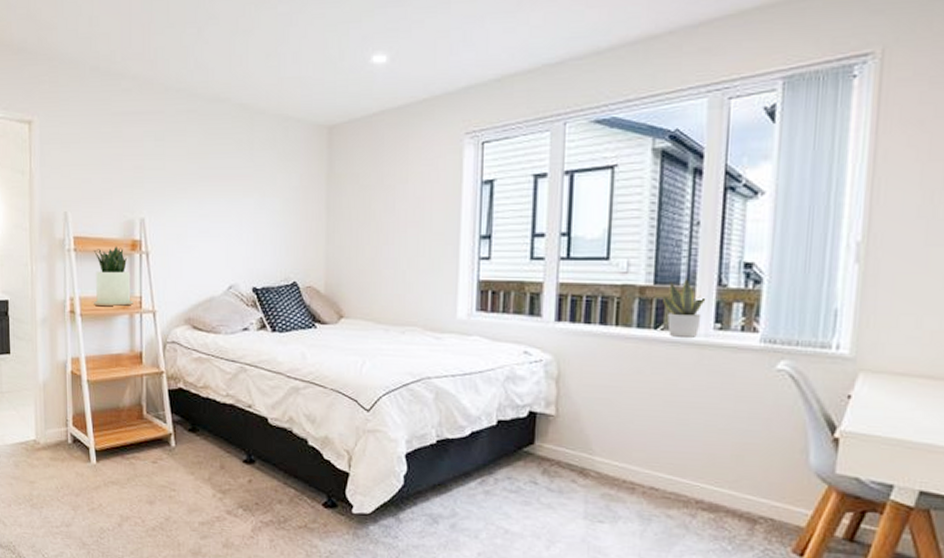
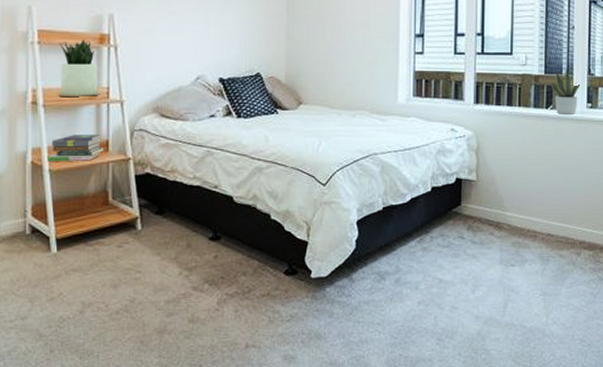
books: none [85,345,138,373] -> present [47,135,105,162]

